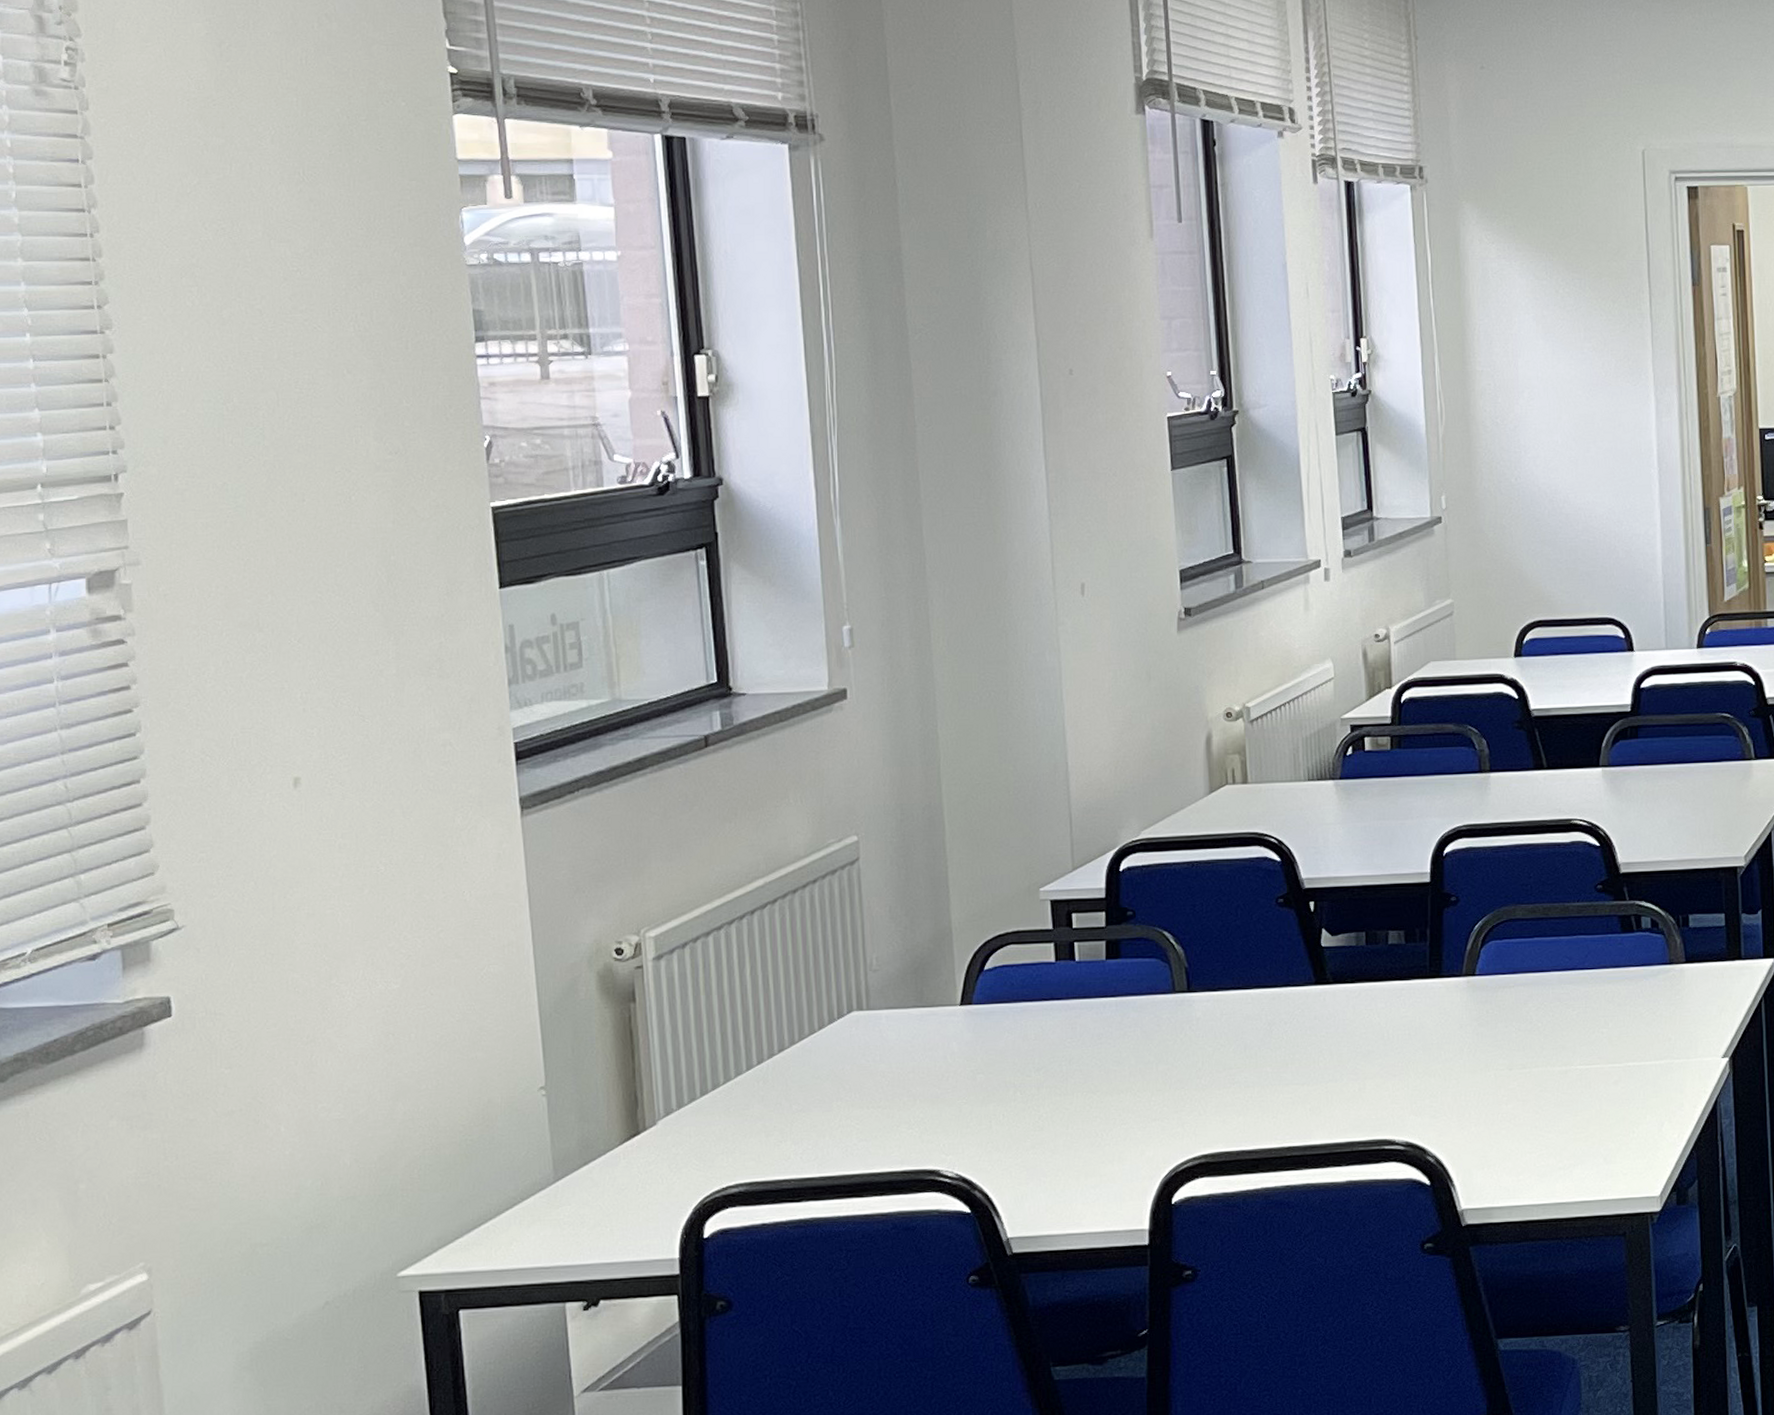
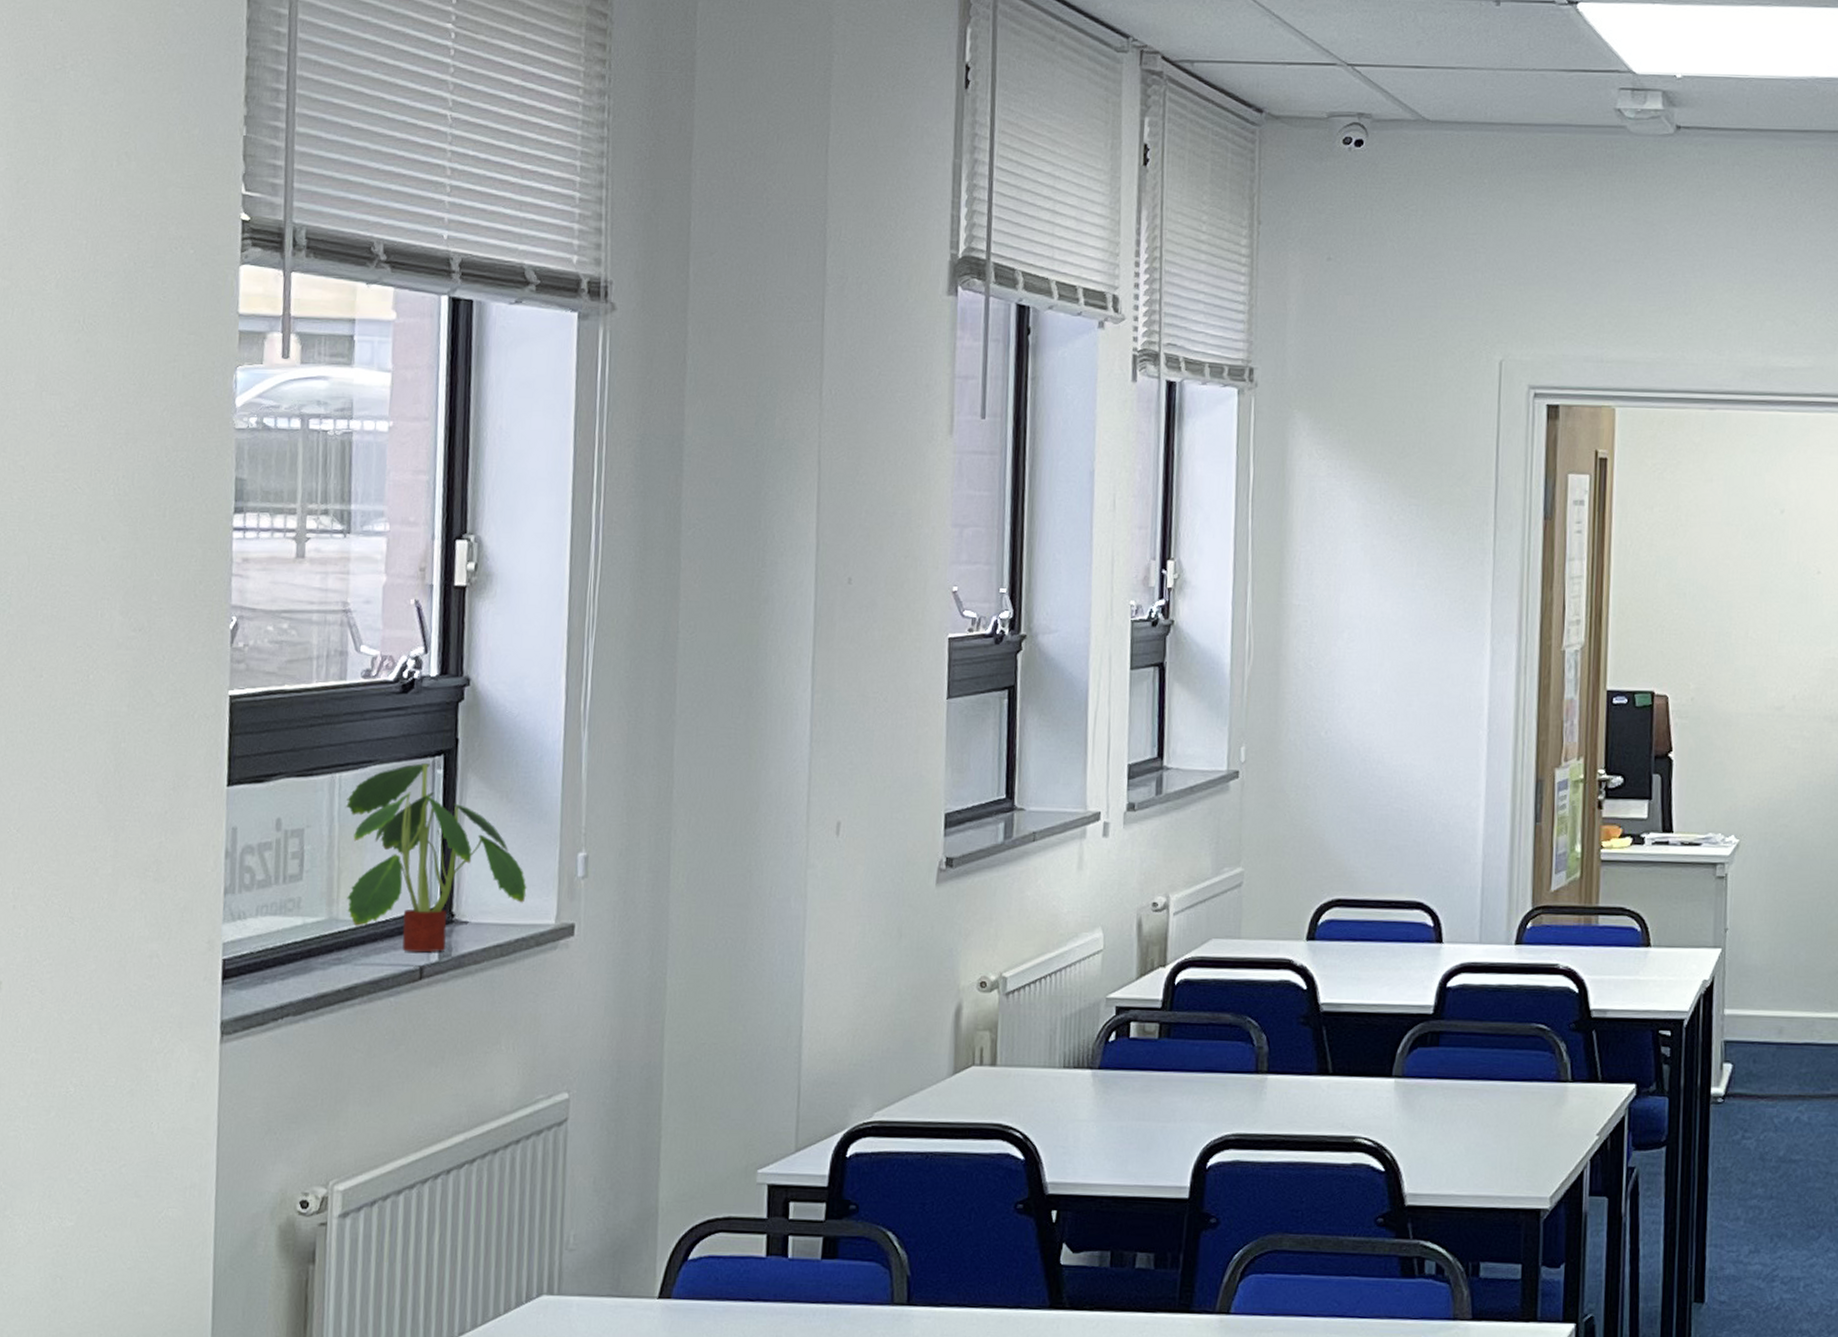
plant: none [616,556,798,724] -> present [345,763,527,952]

